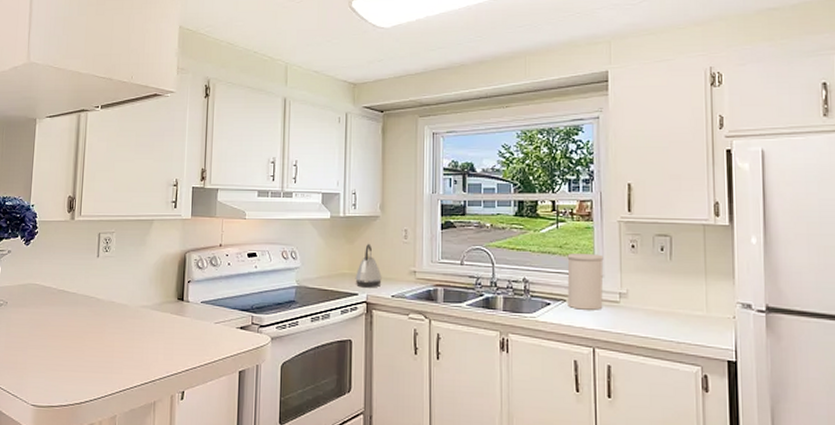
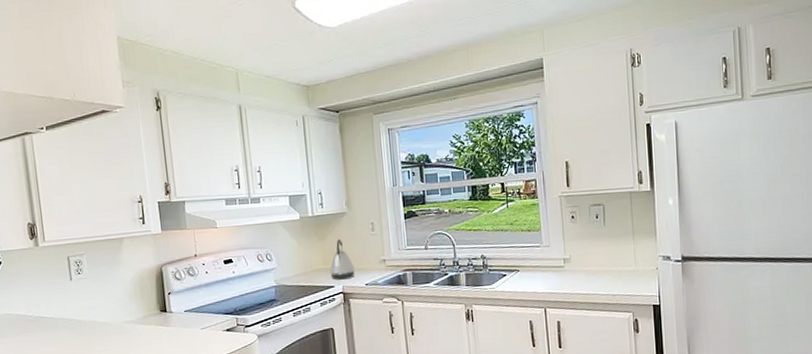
canister: present [567,252,604,310] -> none [518,227,551,277]

